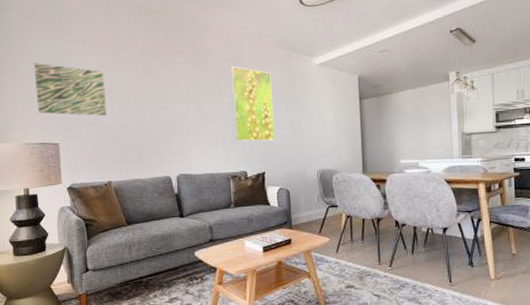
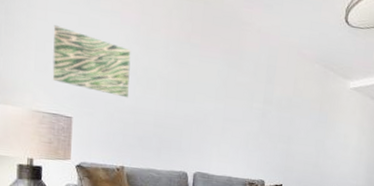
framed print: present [230,65,275,142] -> none [258,72,304,156]

